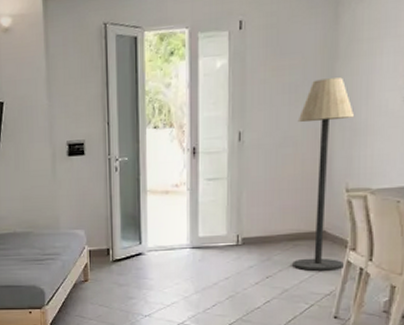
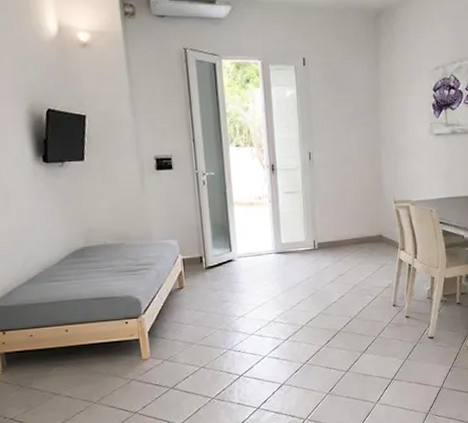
floor lamp: present [292,77,354,271] -> none [354,111,397,268]

